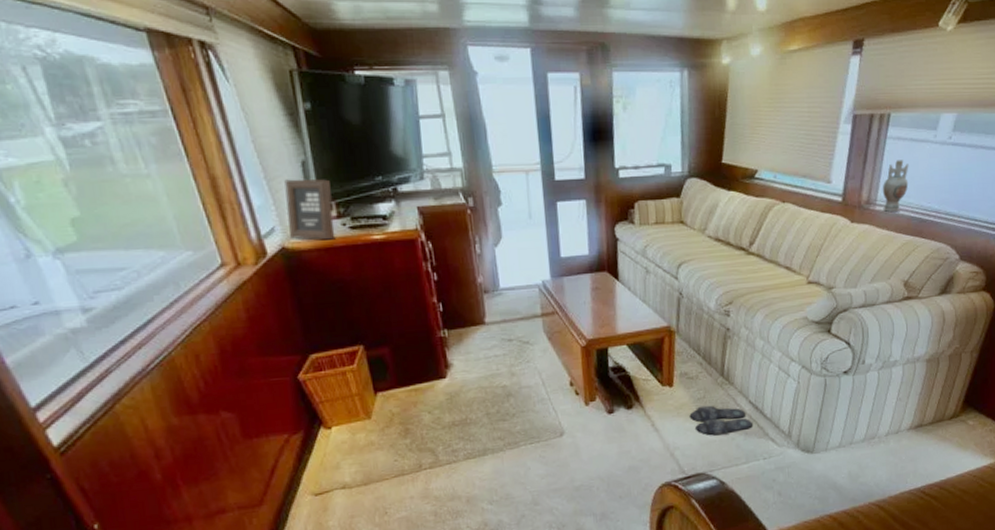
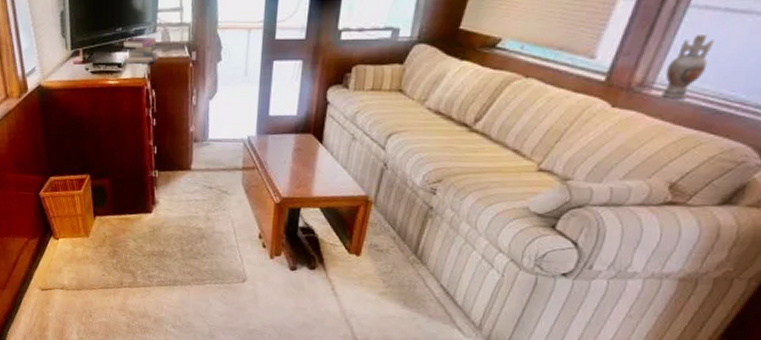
picture frame: present [284,179,335,240] -> none [46,27,80,82]
books: none [386,185,431,215] -> present [123,38,159,64]
slippers: present [689,405,752,436] -> none [372,280,440,313]

